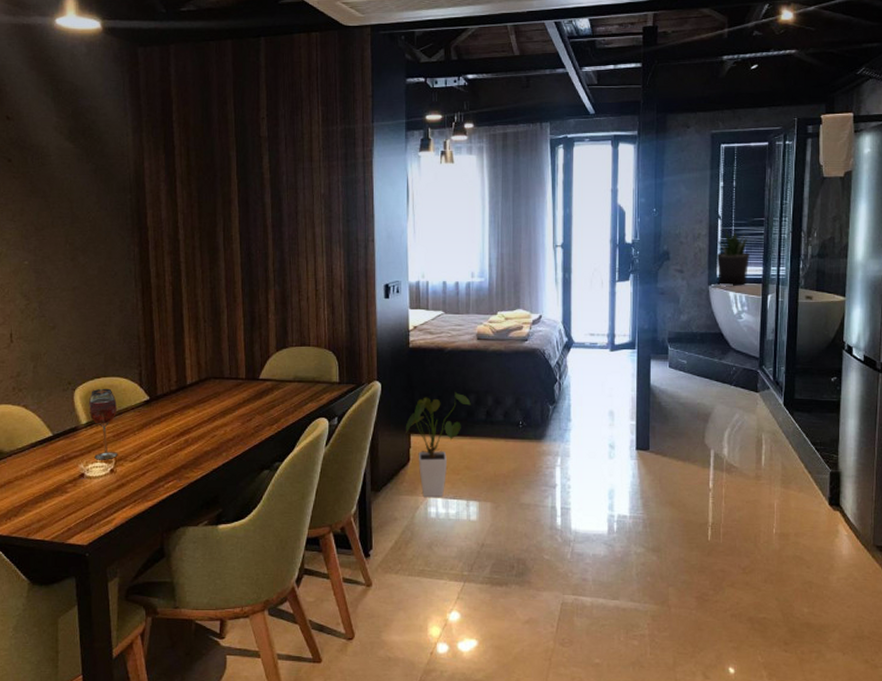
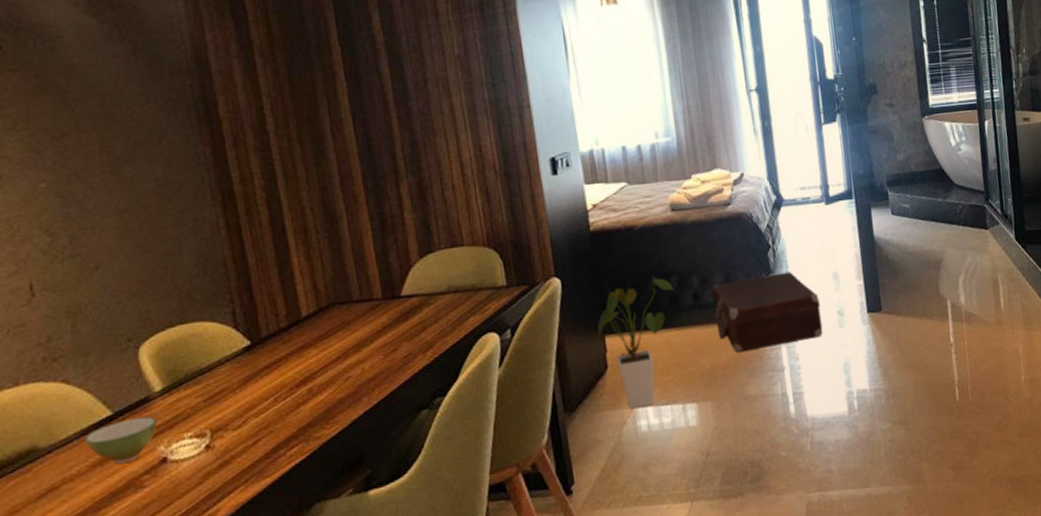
bowl: none [32,441,81,473] -> present [83,416,158,465]
wineglass: present [88,388,118,460] -> none [161,338,214,436]
suitcase: none [503,404,594,466] -> present [712,271,823,353]
planter: present [716,229,750,287] -> none [925,53,962,117]

